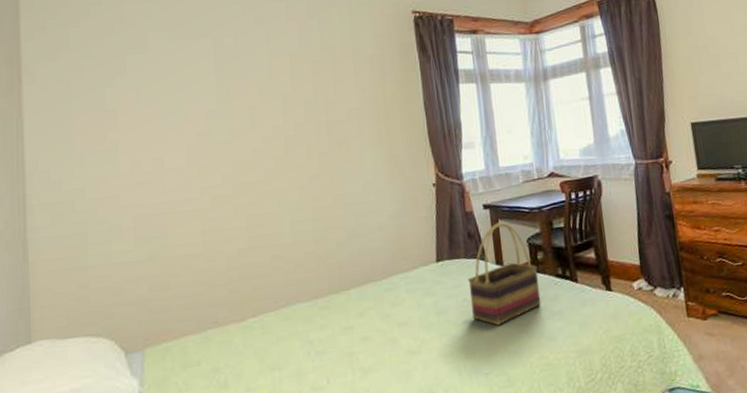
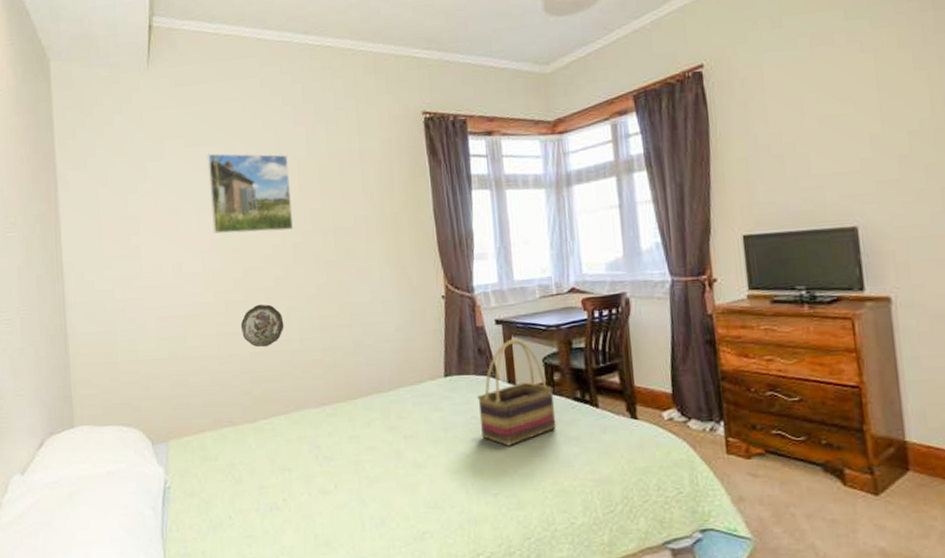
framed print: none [194,46,286,128] -> present [207,153,294,234]
decorative plate: none [228,198,275,243] -> present [240,304,284,348]

